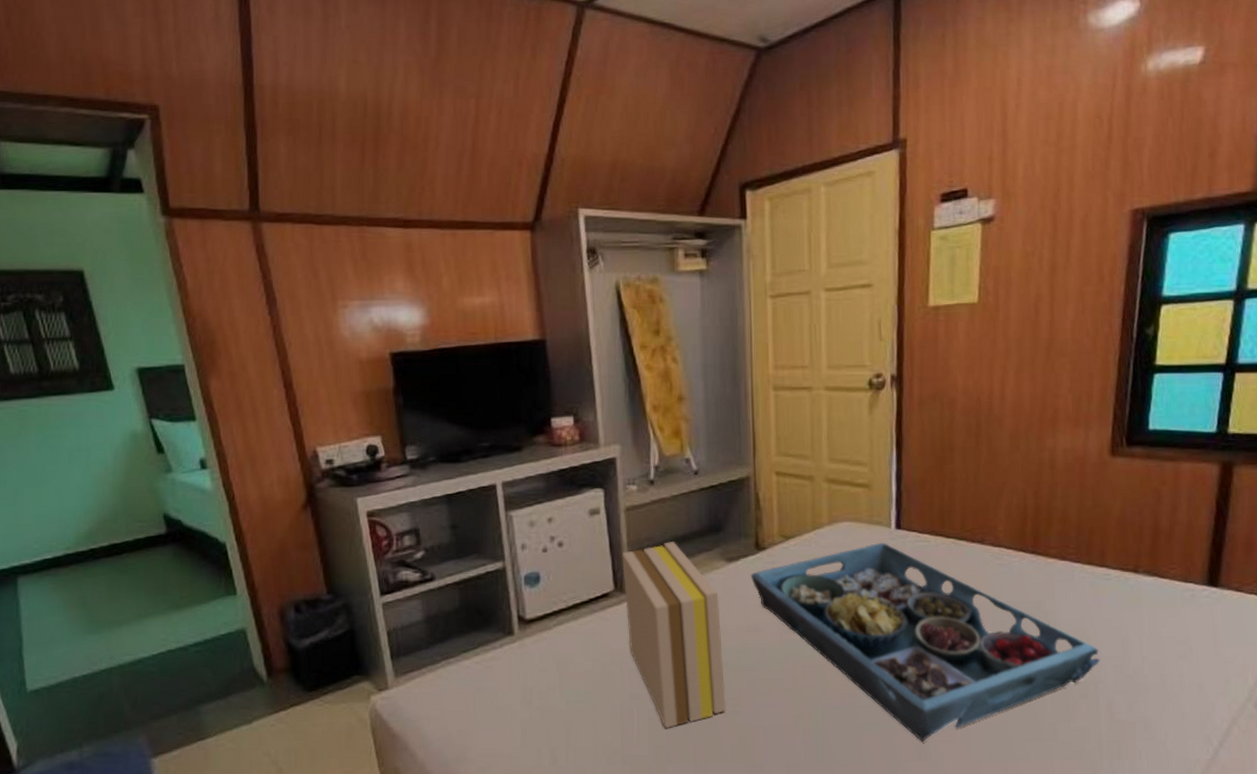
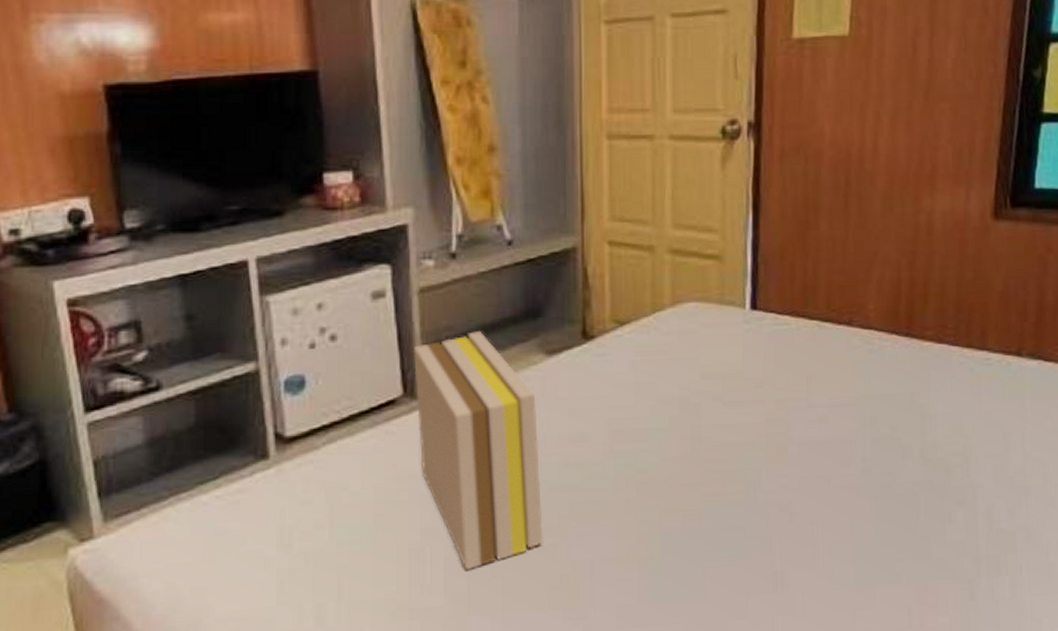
serving tray: present [750,542,1101,742] -> none [575,326,980,569]

